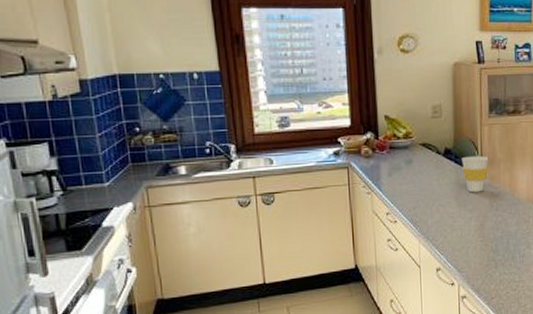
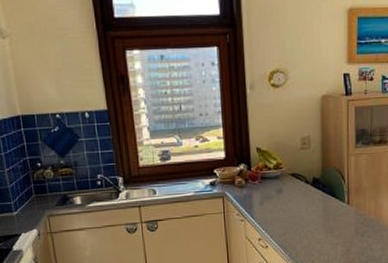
cup: present [462,156,489,193] -> none [329,184,355,220]

